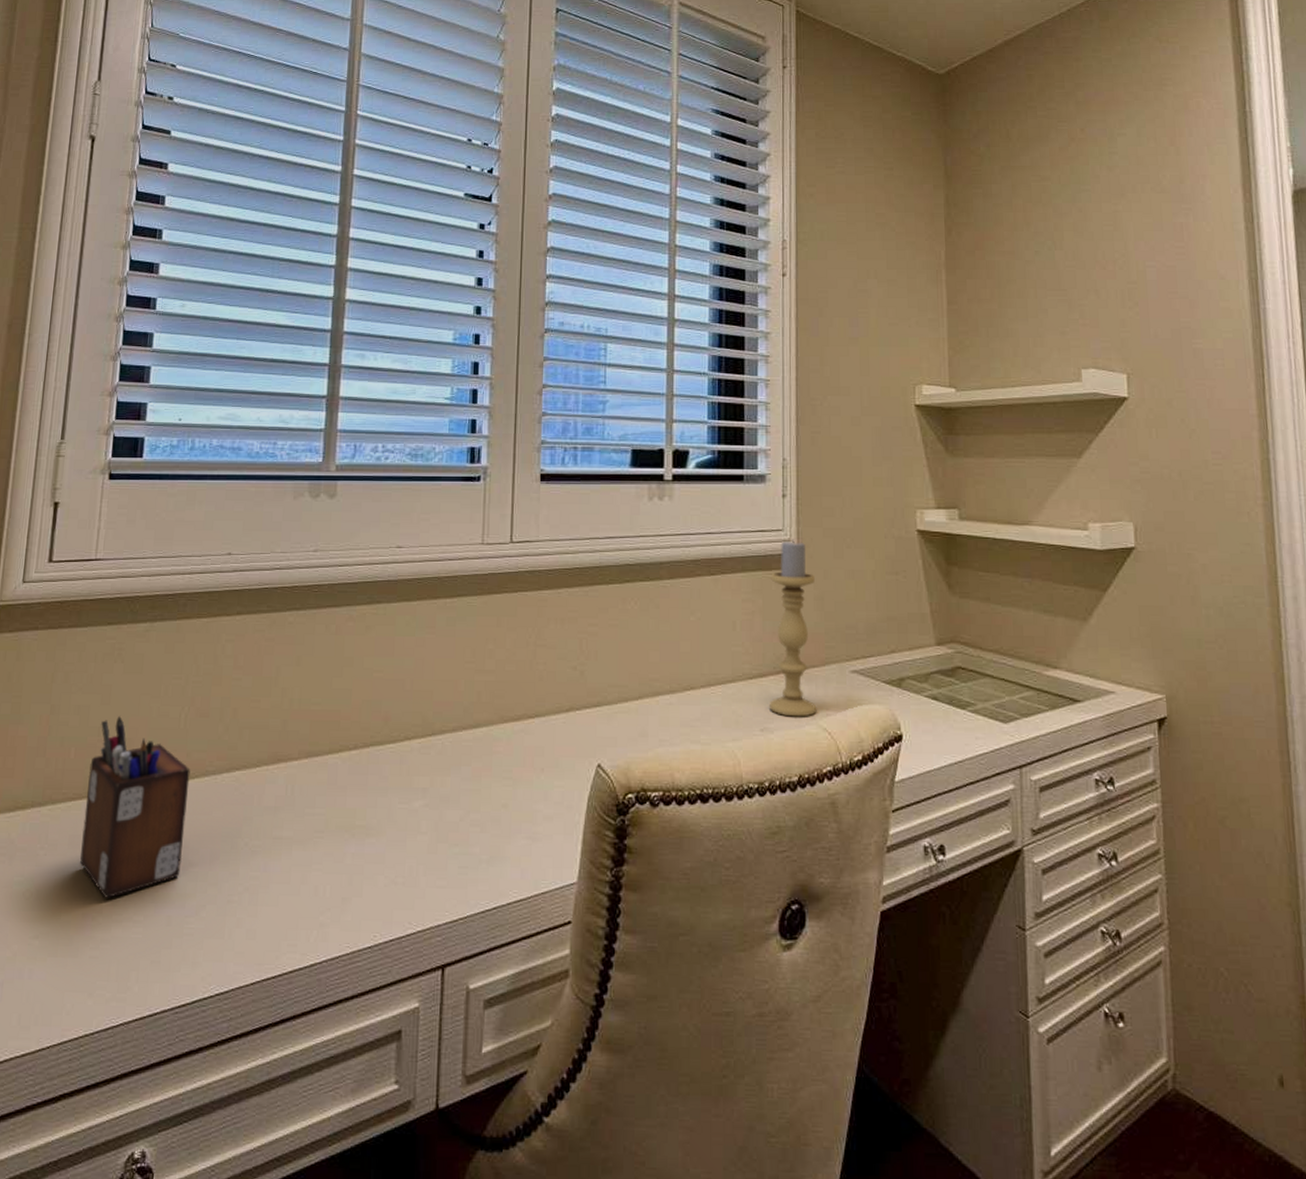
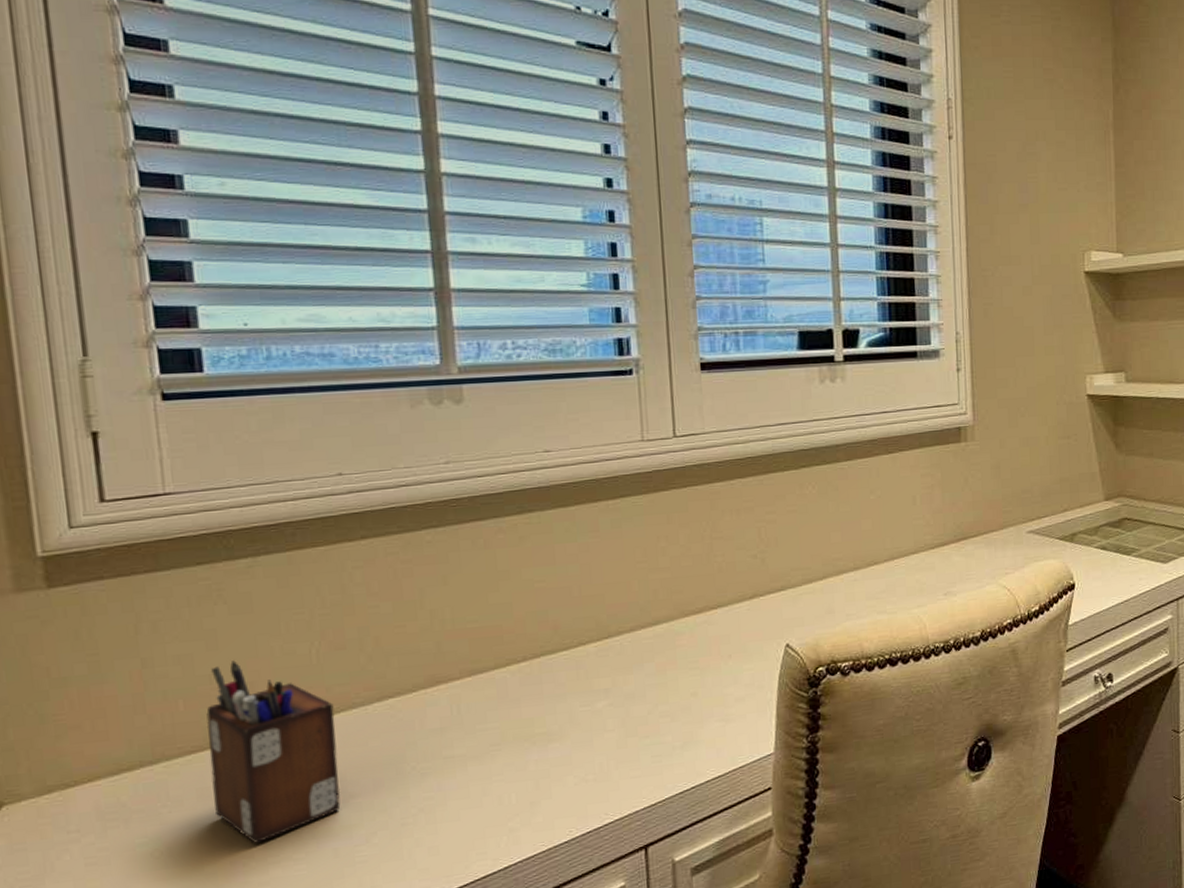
candle holder: present [768,539,817,717] -> none [948,412,997,580]

